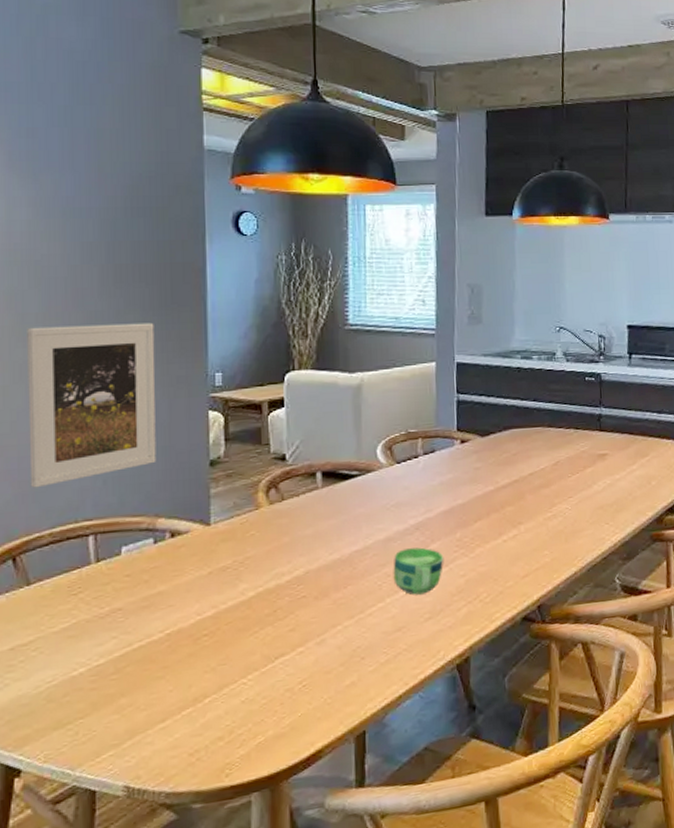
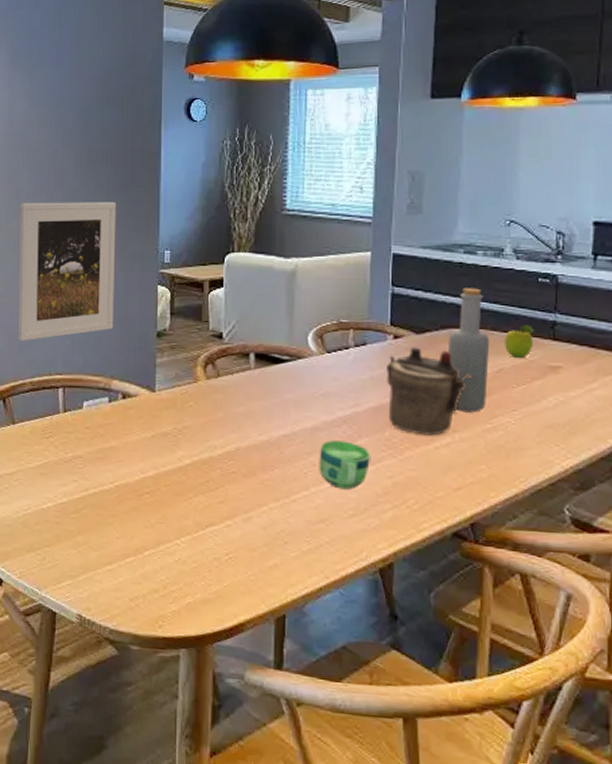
teapot: none [455,449,534,532] -> present [386,347,473,436]
bottle: none [511,390,547,505] -> present [448,288,490,413]
fruit: none [560,419,584,450] -> present [505,324,534,358]

